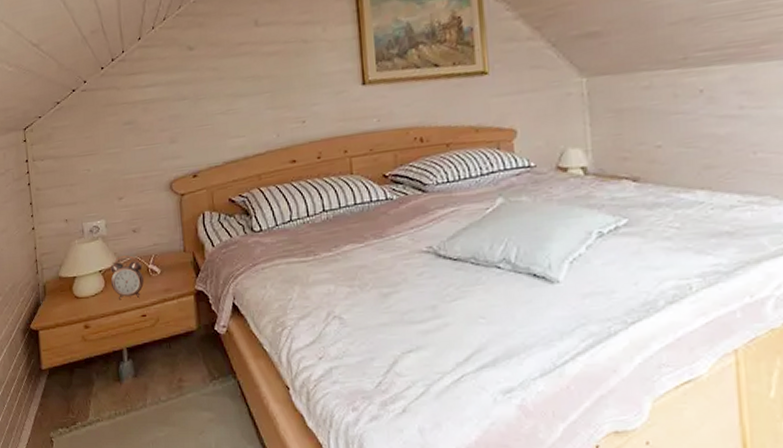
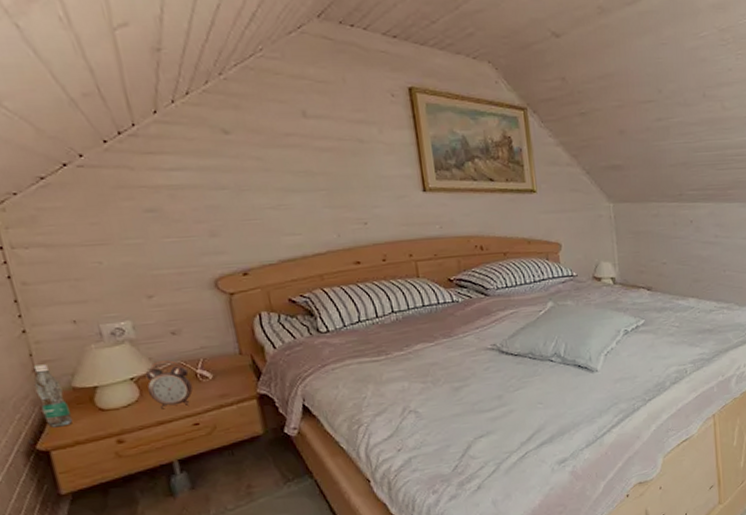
bottle: none [34,256,57,311] -> present [33,364,73,428]

